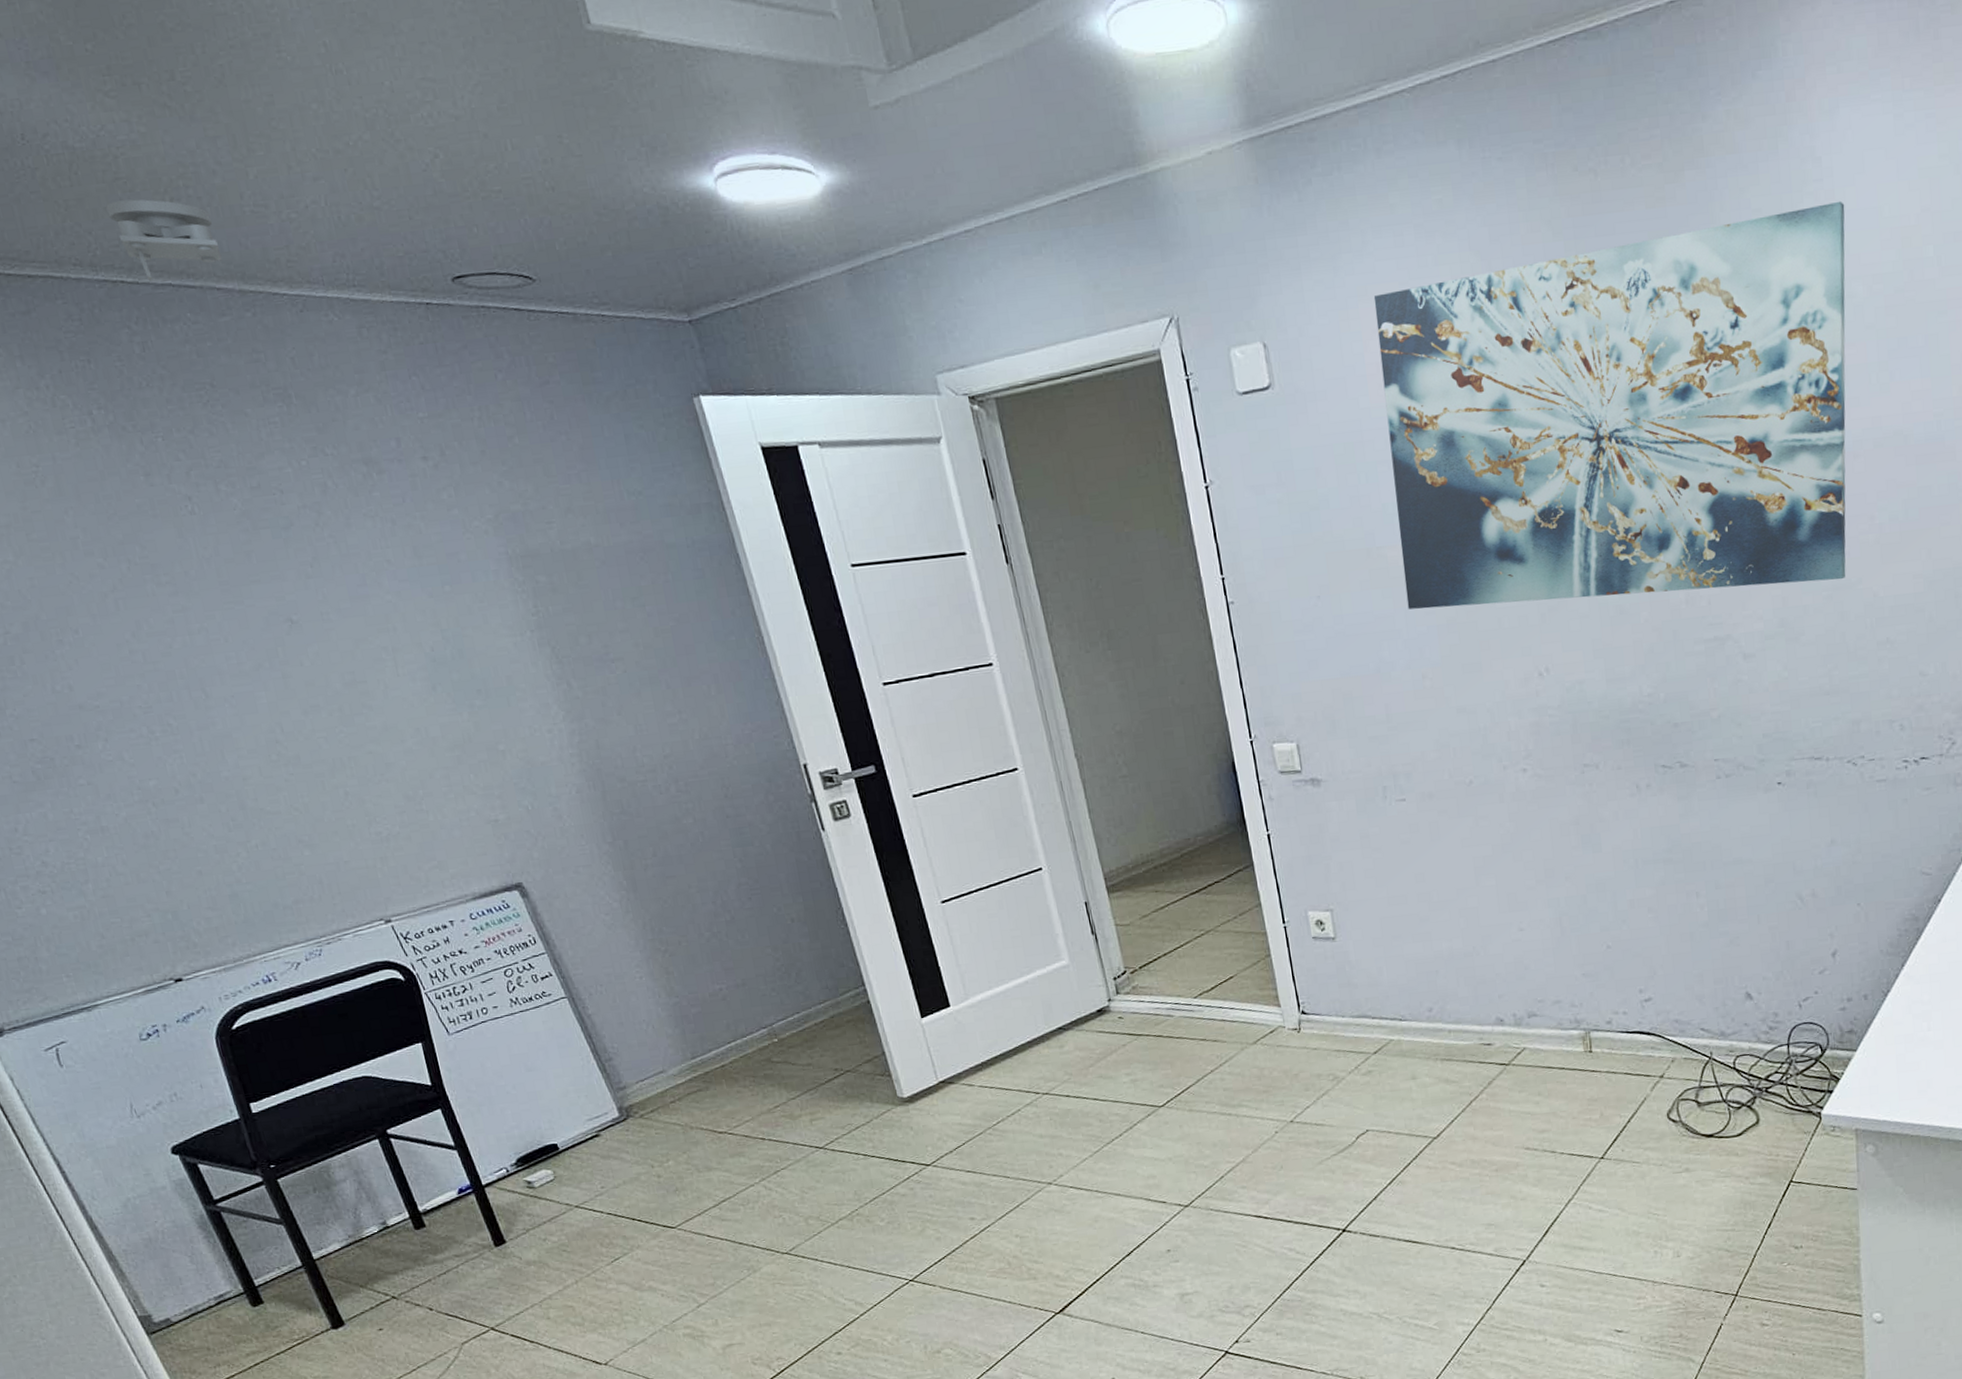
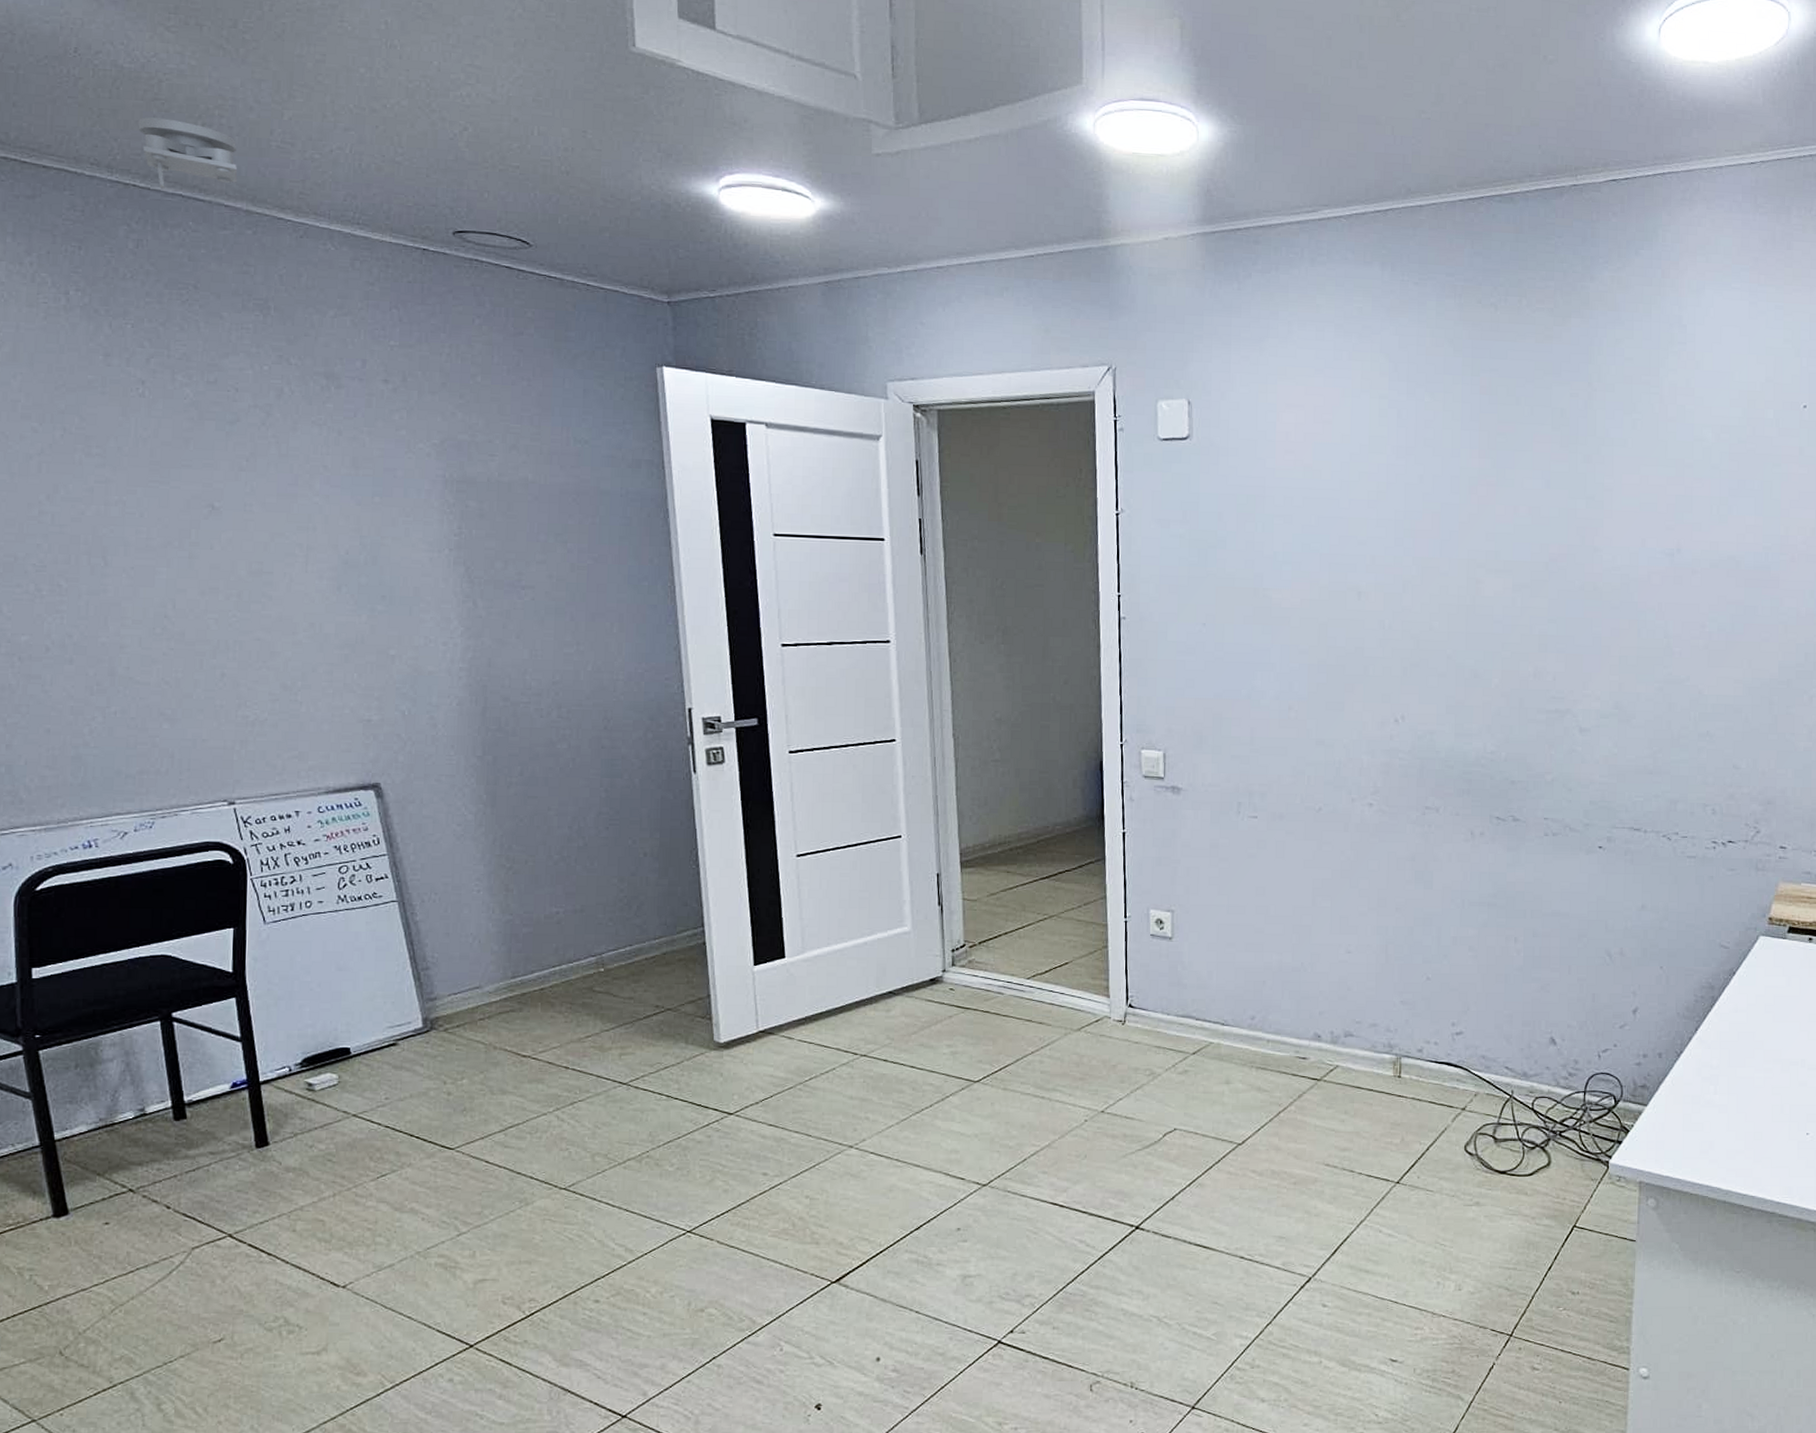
wall art: present [1373,200,1846,610] -> none [1284,362,1703,675]

